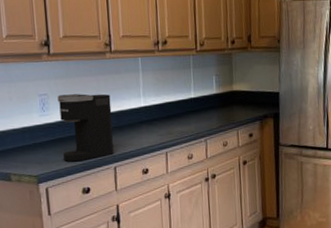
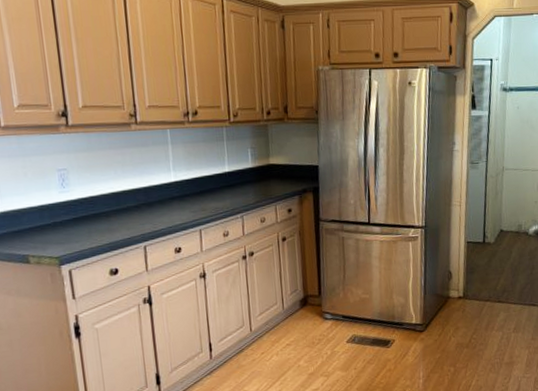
coffee maker: present [57,94,114,162] -> none [78,168,143,242]

